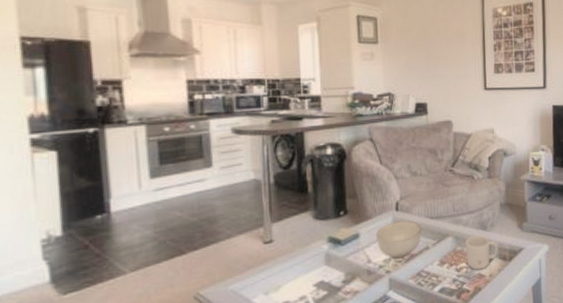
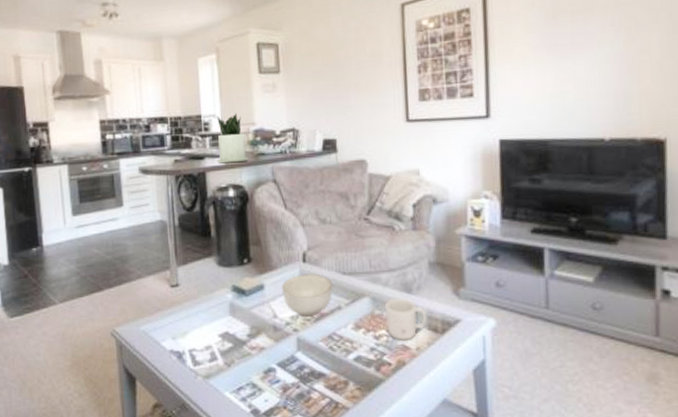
planter: none [314,78,347,124] -> present [216,113,249,164]

